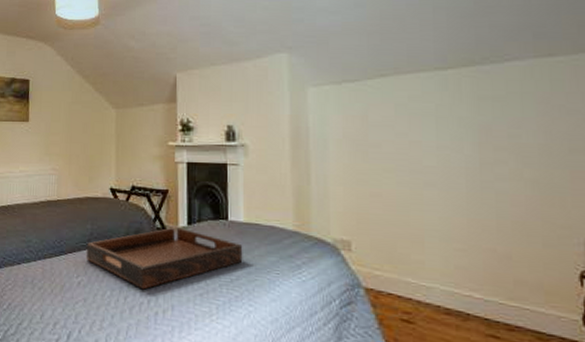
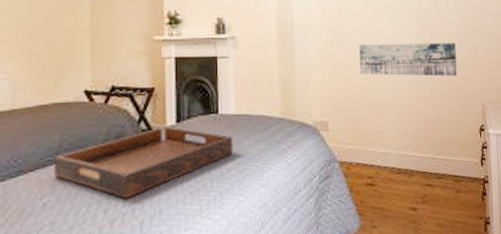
wall art: none [390,156,540,202] -> present [359,43,458,77]

